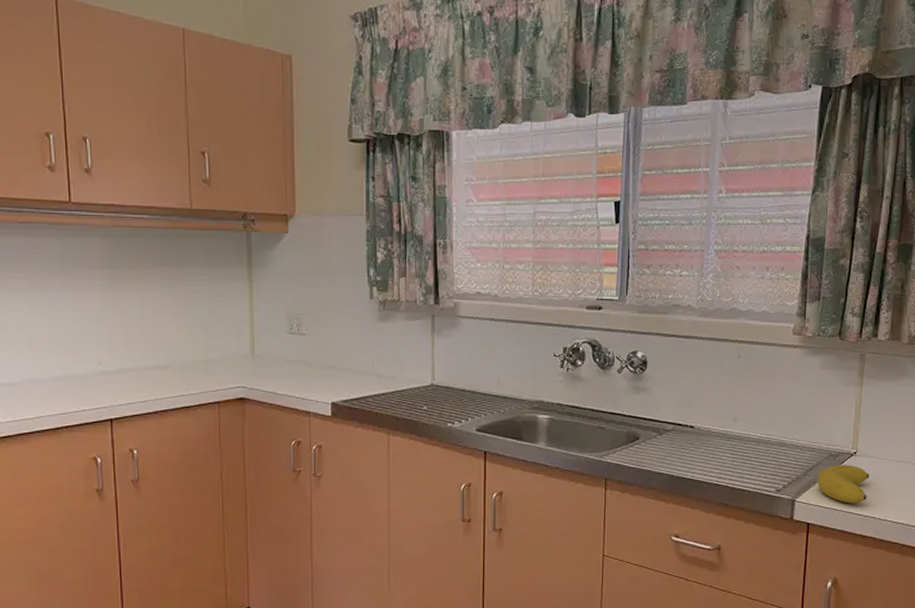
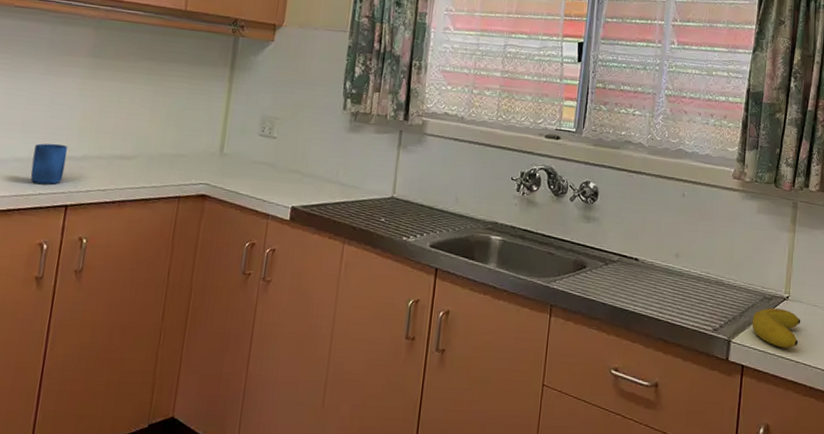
mug: none [69,359,103,400] -> present [30,143,68,184]

